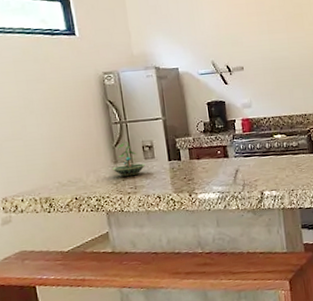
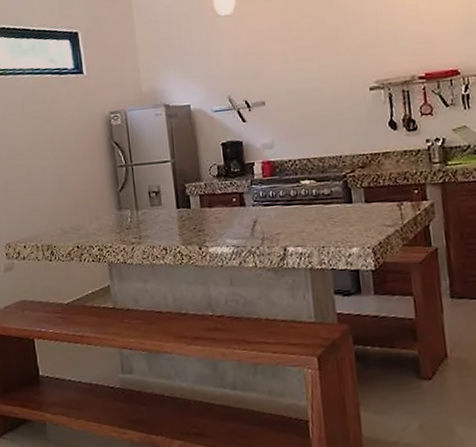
terrarium: present [111,141,146,177] -> none [115,186,152,225]

